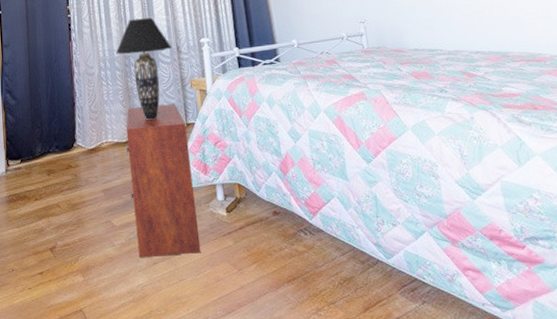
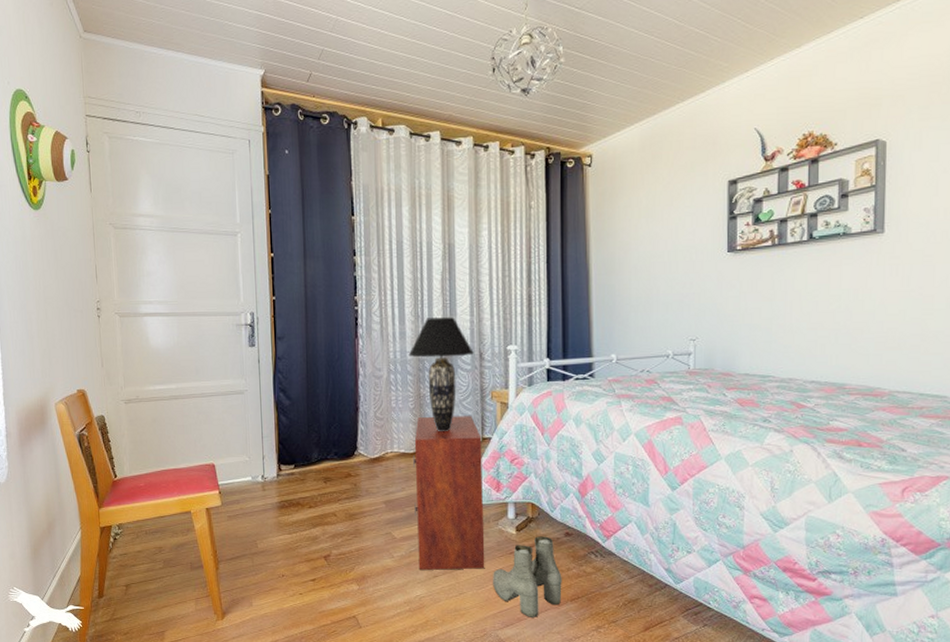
boots: none [209,216,278,302] -> present [493,536,562,617]

